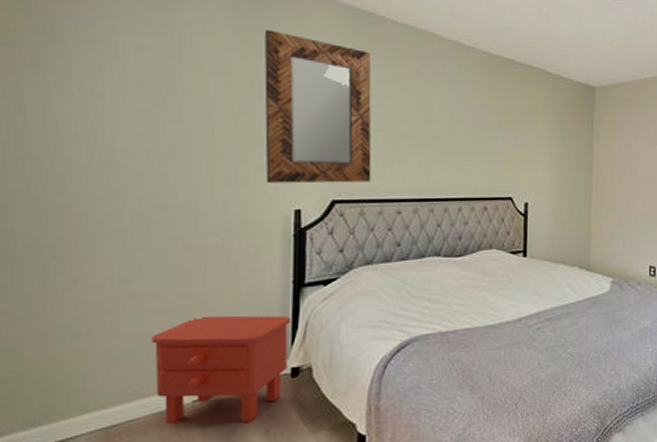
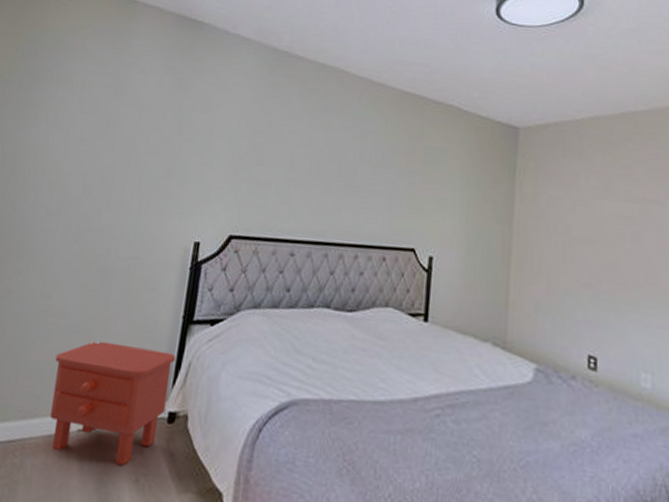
home mirror: present [264,29,372,184] -> none [173,68,282,220]

